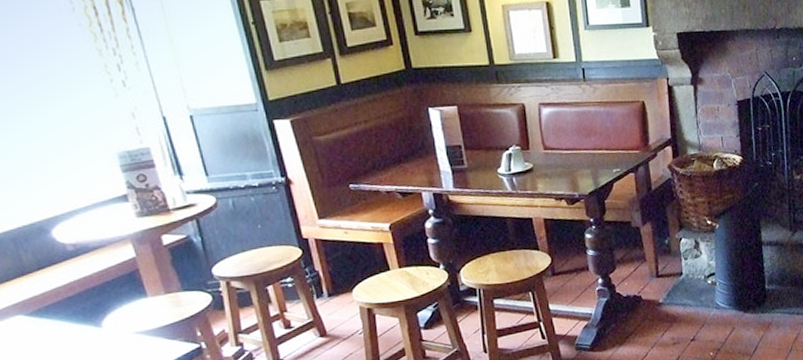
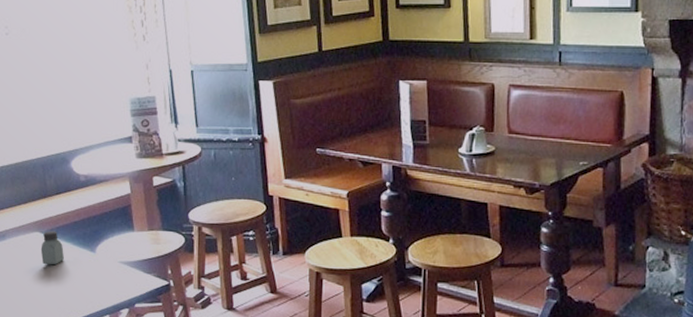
saltshaker: none [27,310,62,351] -> present [40,230,64,265]

